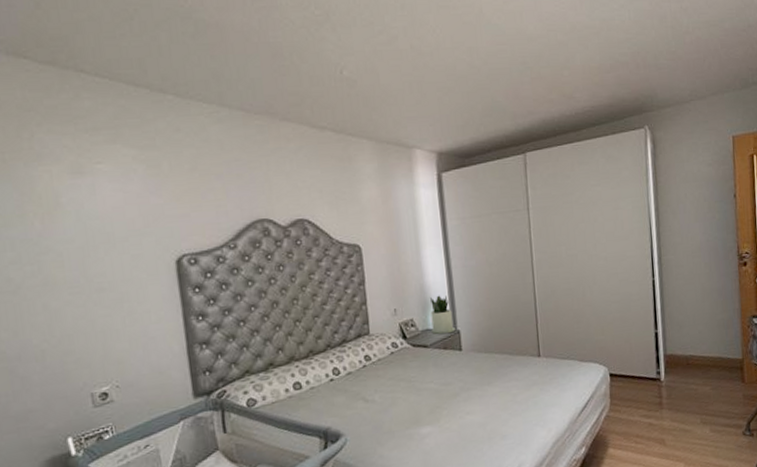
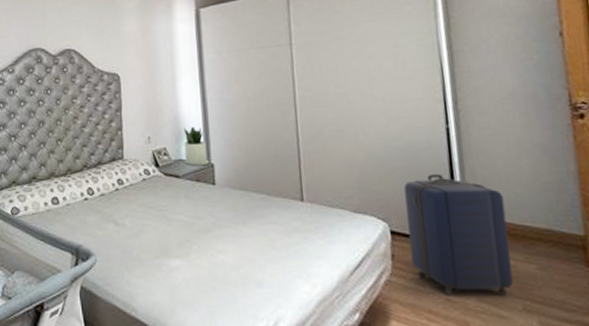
suitcase: none [620,320,695,421] -> present [404,173,514,296]

